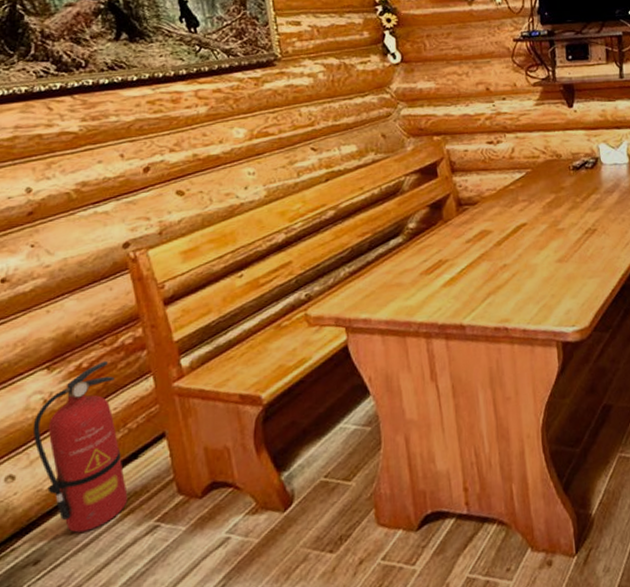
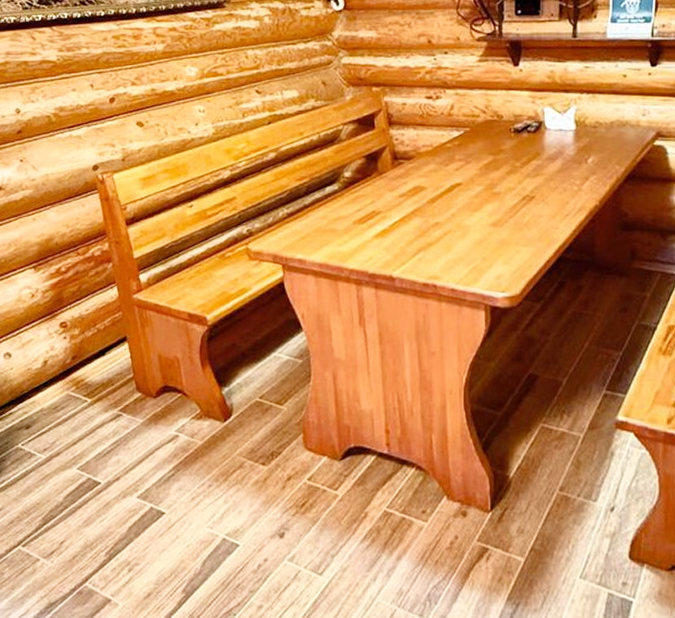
fire extinguisher: present [32,360,128,533] -> none [24,267,97,409]

